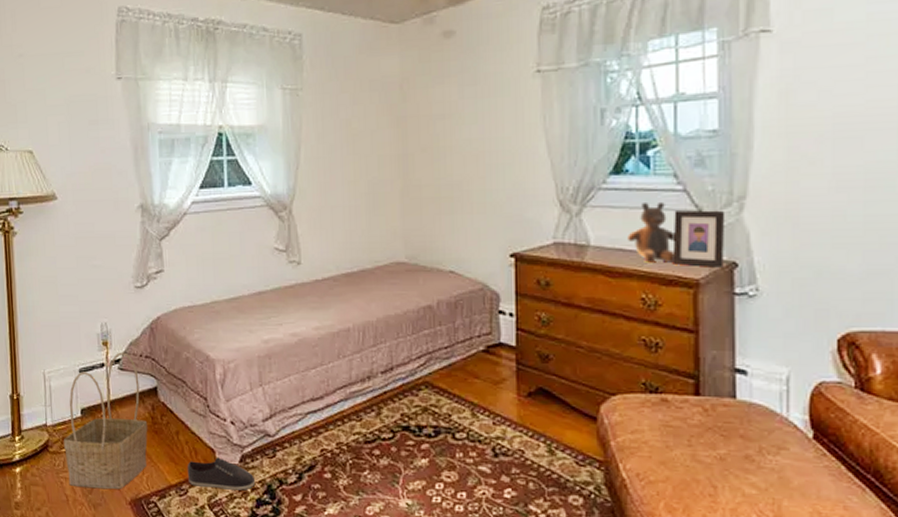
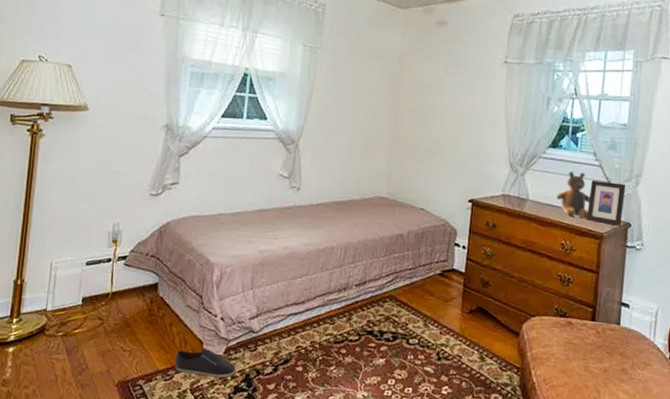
basket: present [64,352,148,490] -> none [60,250,145,372]

